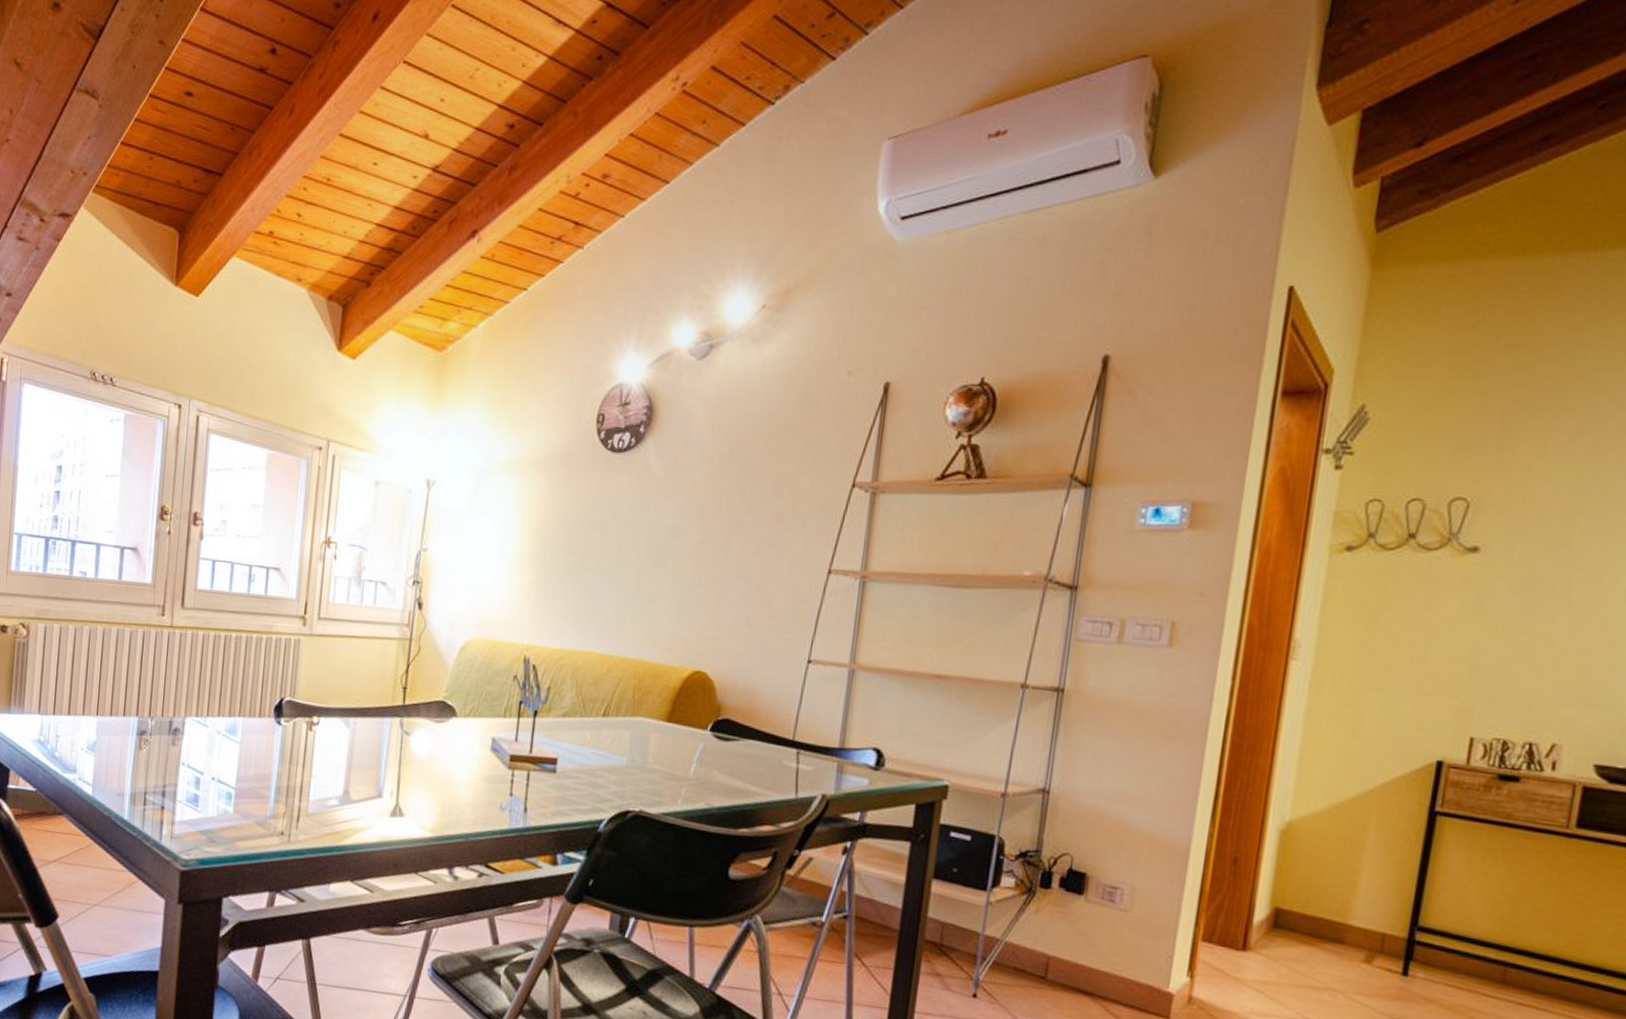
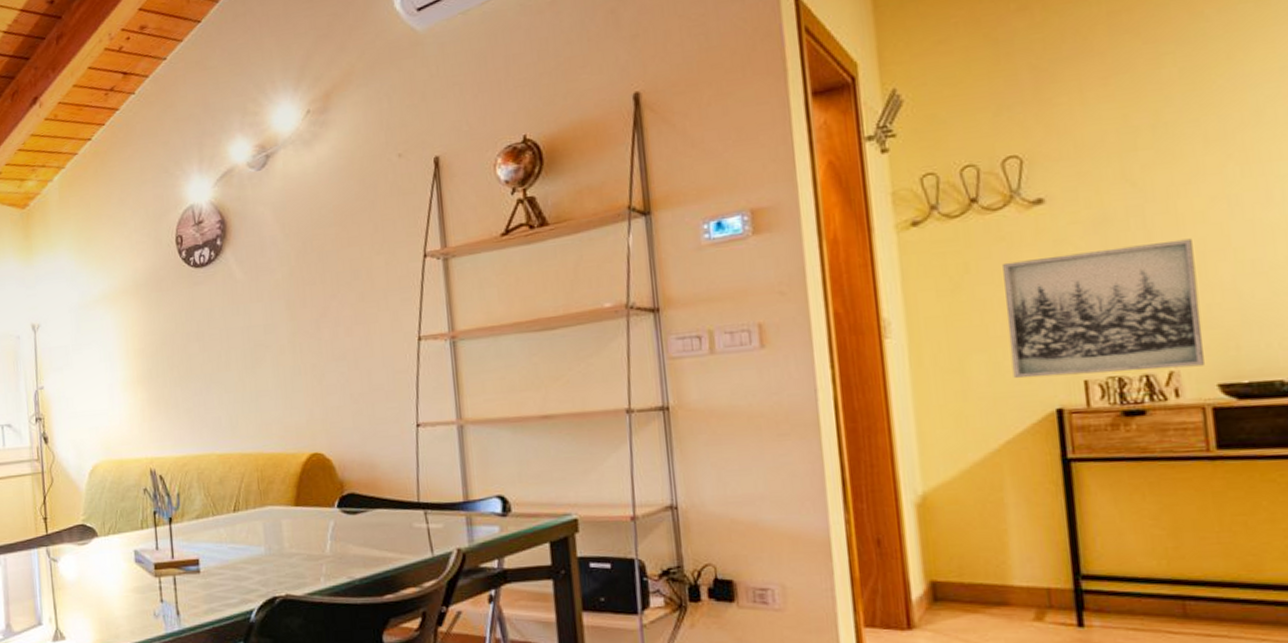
wall art: none [1404,605,1609,744] -> present [1003,238,1204,378]

